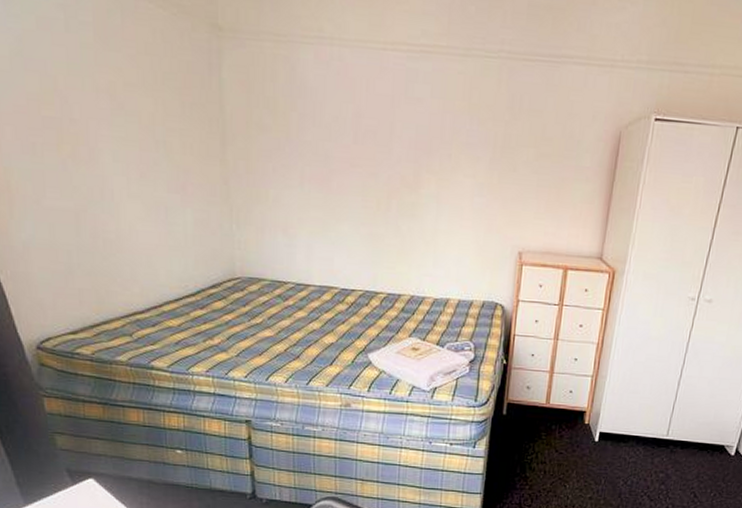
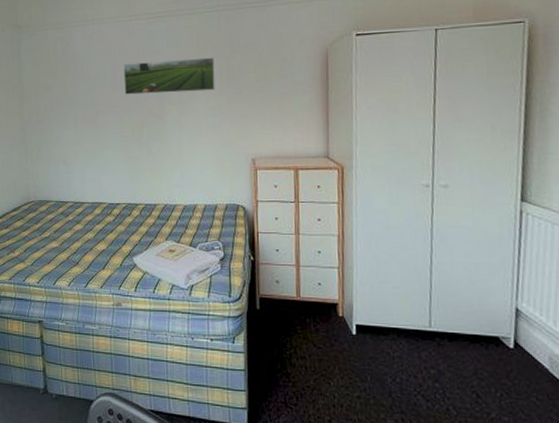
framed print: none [370,110,489,163] -> present [124,57,215,95]

